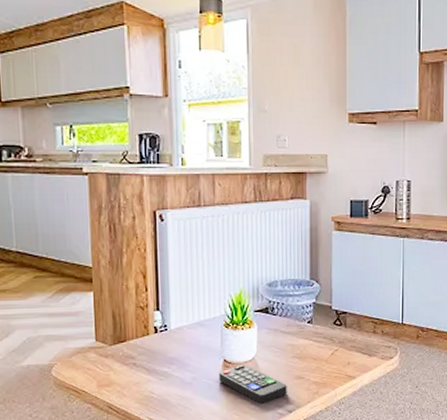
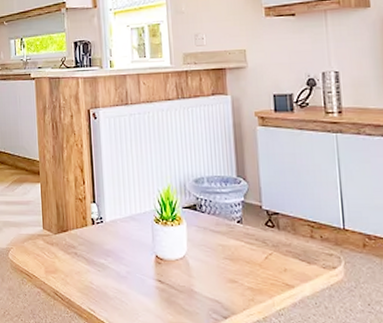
remote control: present [219,364,287,404] -> none [152,262,221,306]

